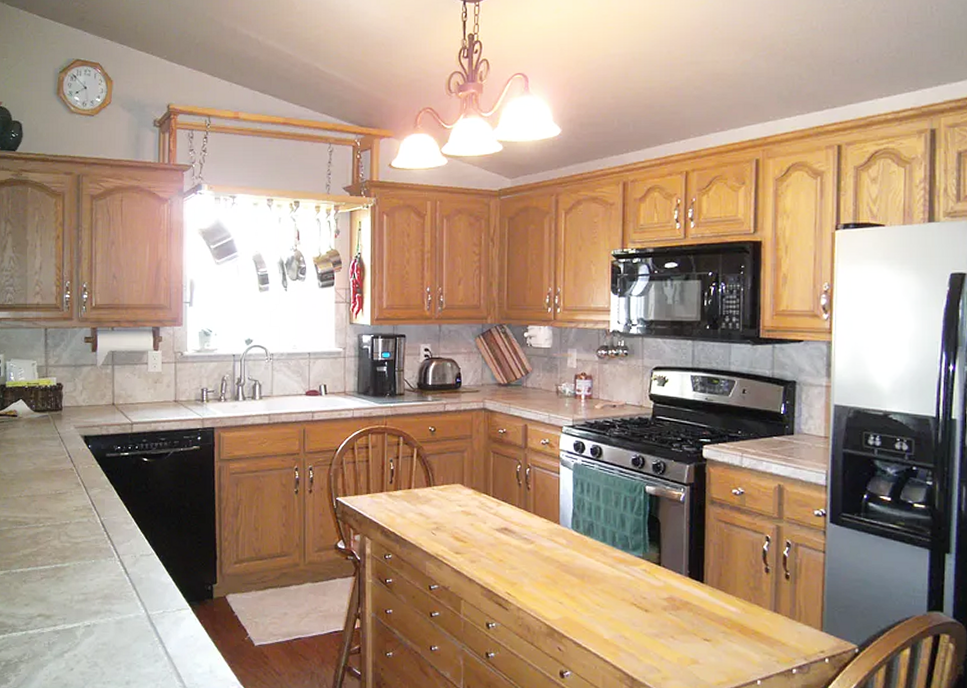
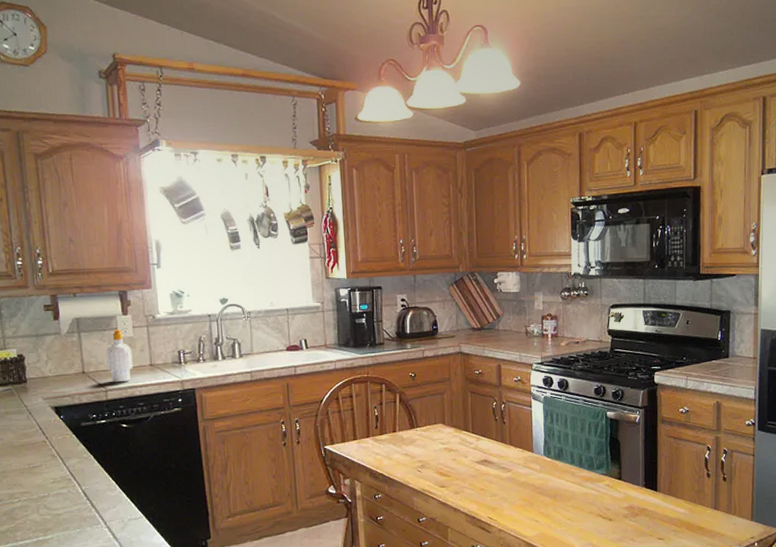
soap bottle: none [135,364,159,417] -> present [106,330,133,383]

